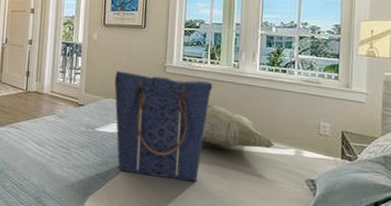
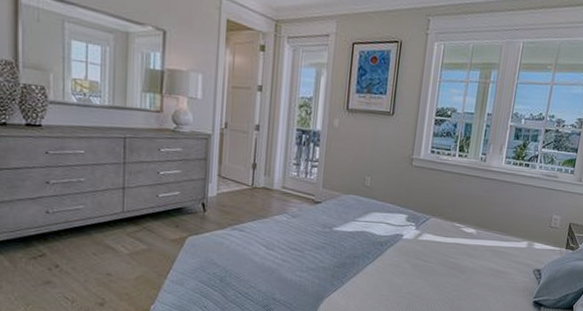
tote bag: present [114,71,213,182] -> none [356,163,459,278]
decorative pillow: present [202,104,275,148] -> none [444,199,510,243]

